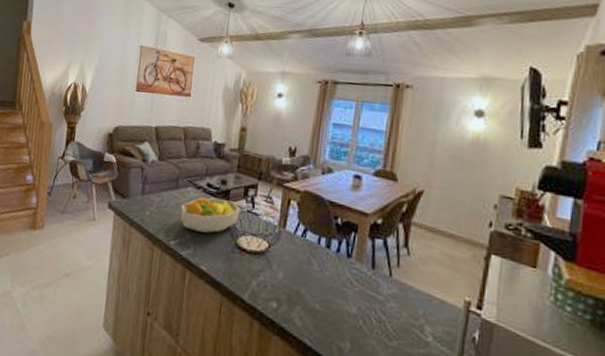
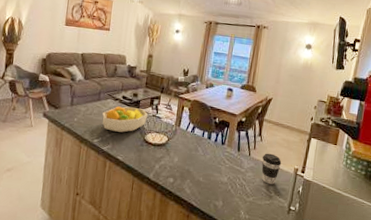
coffee cup: none [410,273,443,324] -> present [261,153,282,185]

